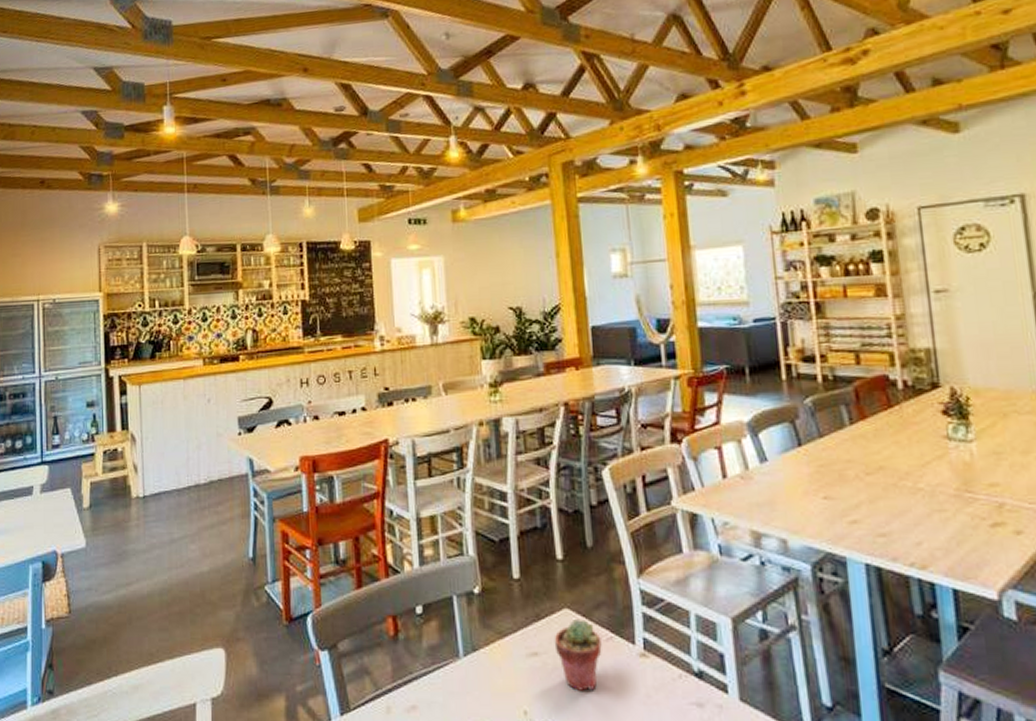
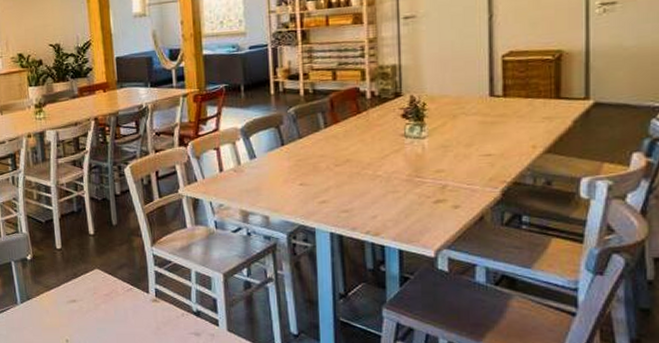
potted succulent: present [554,618,602,691] -> none [88,276,124,326]

